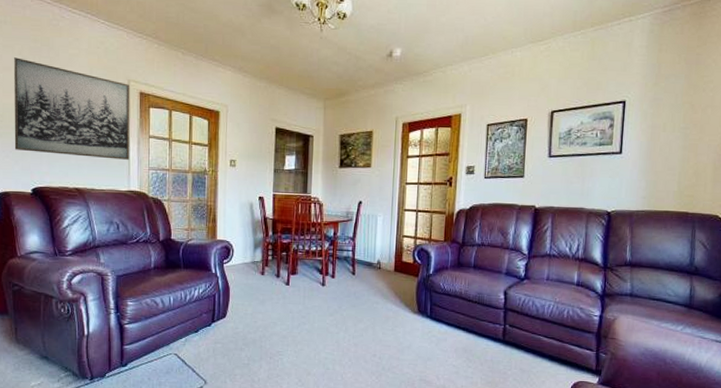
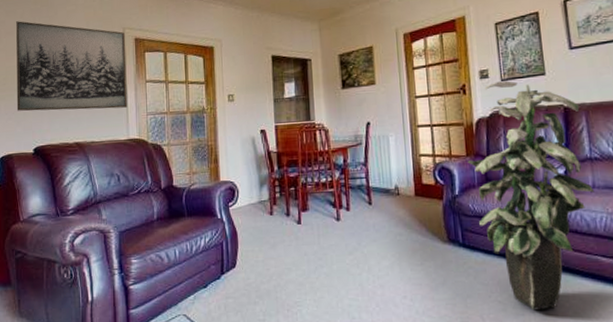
indoor plant: none [444,178,548,375] -> present [467,81,595,311]

